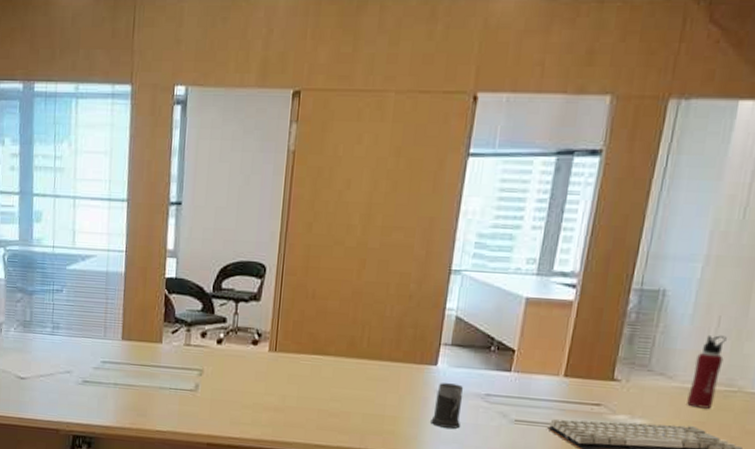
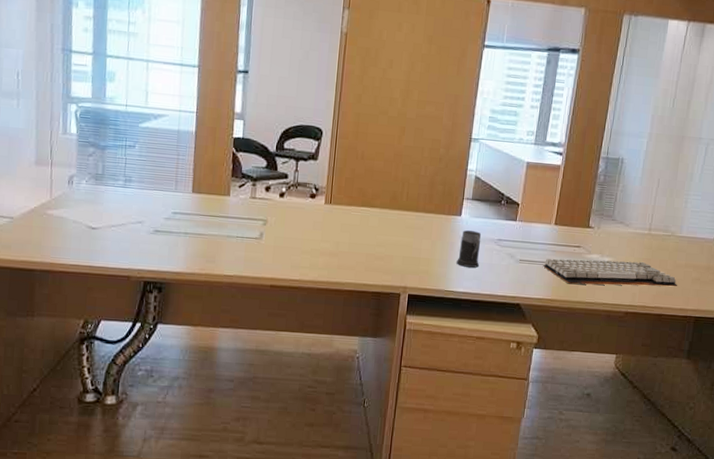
water bottle: present [687,334,727,409] -> none [639,193,664,249]

